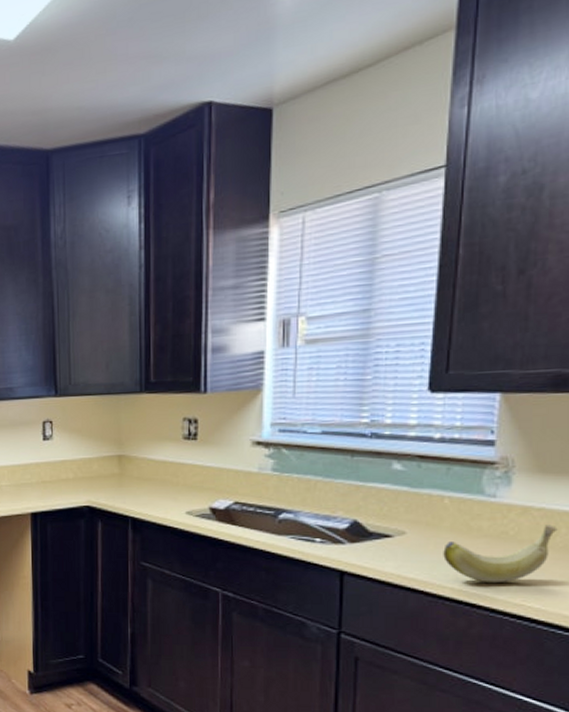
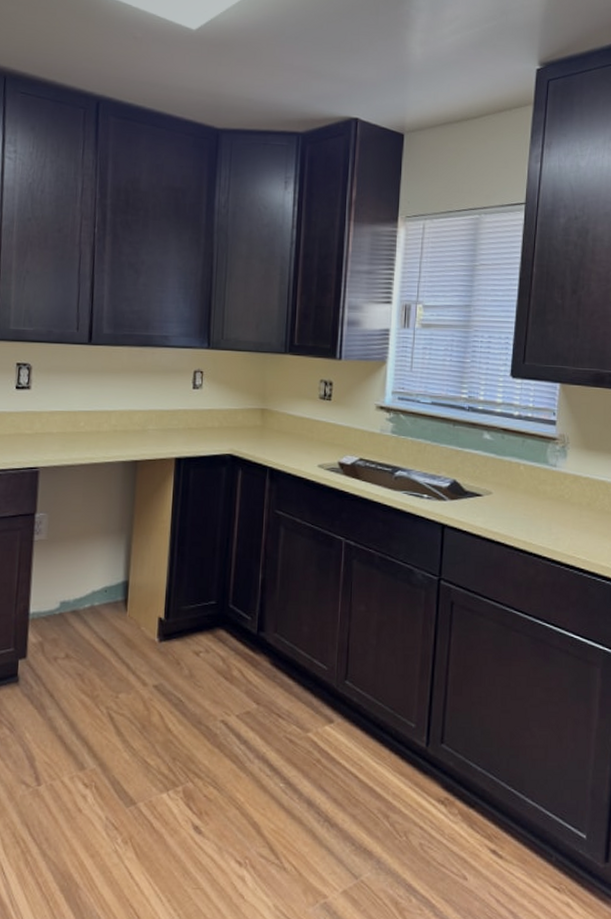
banana: present [443,525,558,584] -> none [519,491,597,538]

